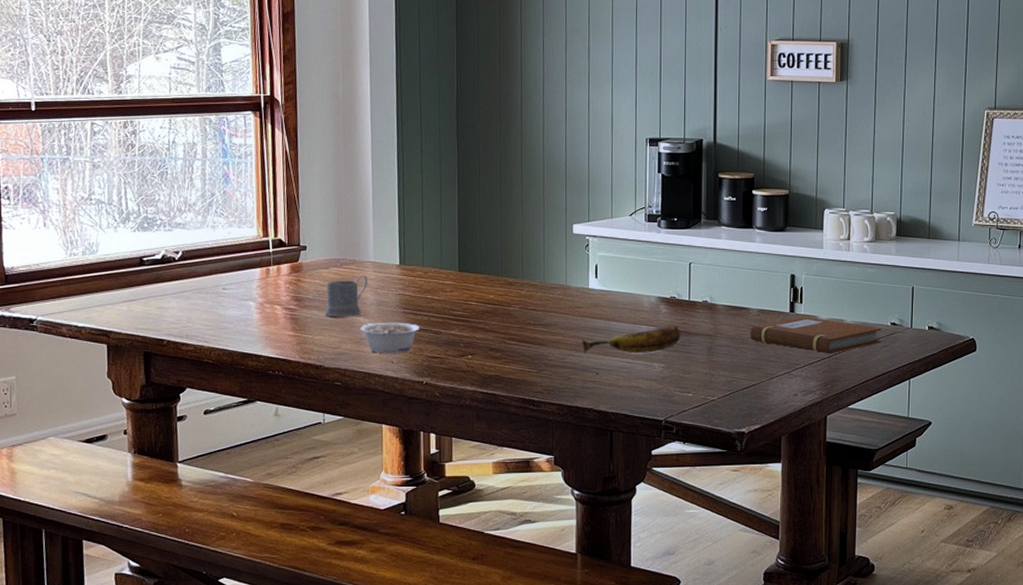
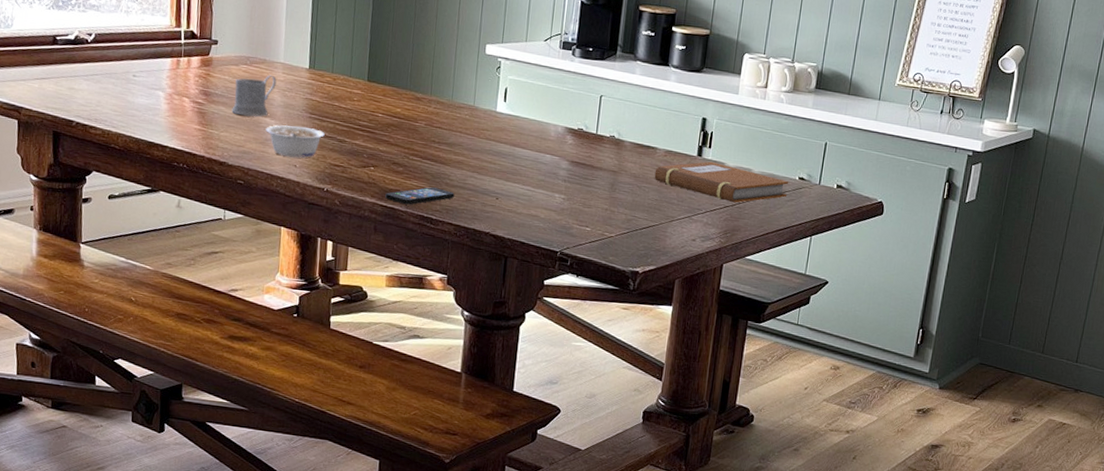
smartphone: none [485,369,554,389] -> present [385,187,455,205]
banana: present [581,324,681,353] -> none [484,155,585,183]

